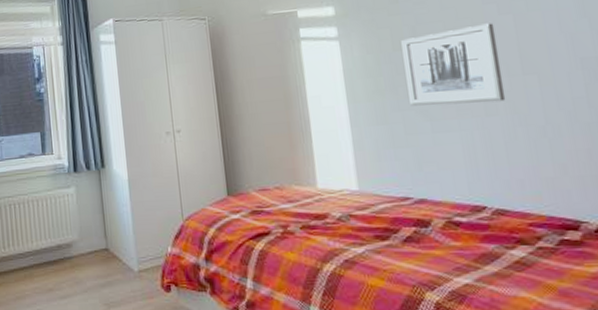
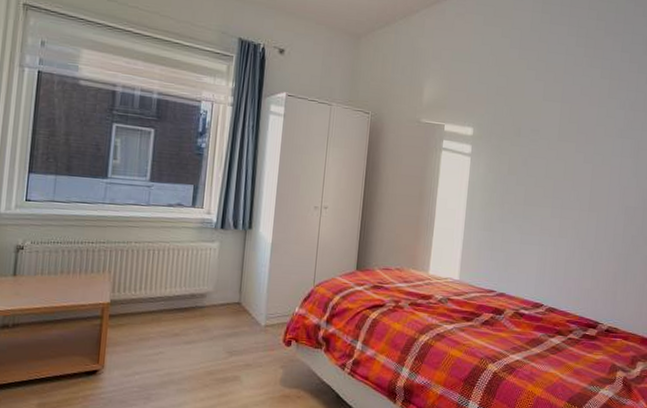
wall art: present [401,23,506,106] -> none [510,166,579,228]

